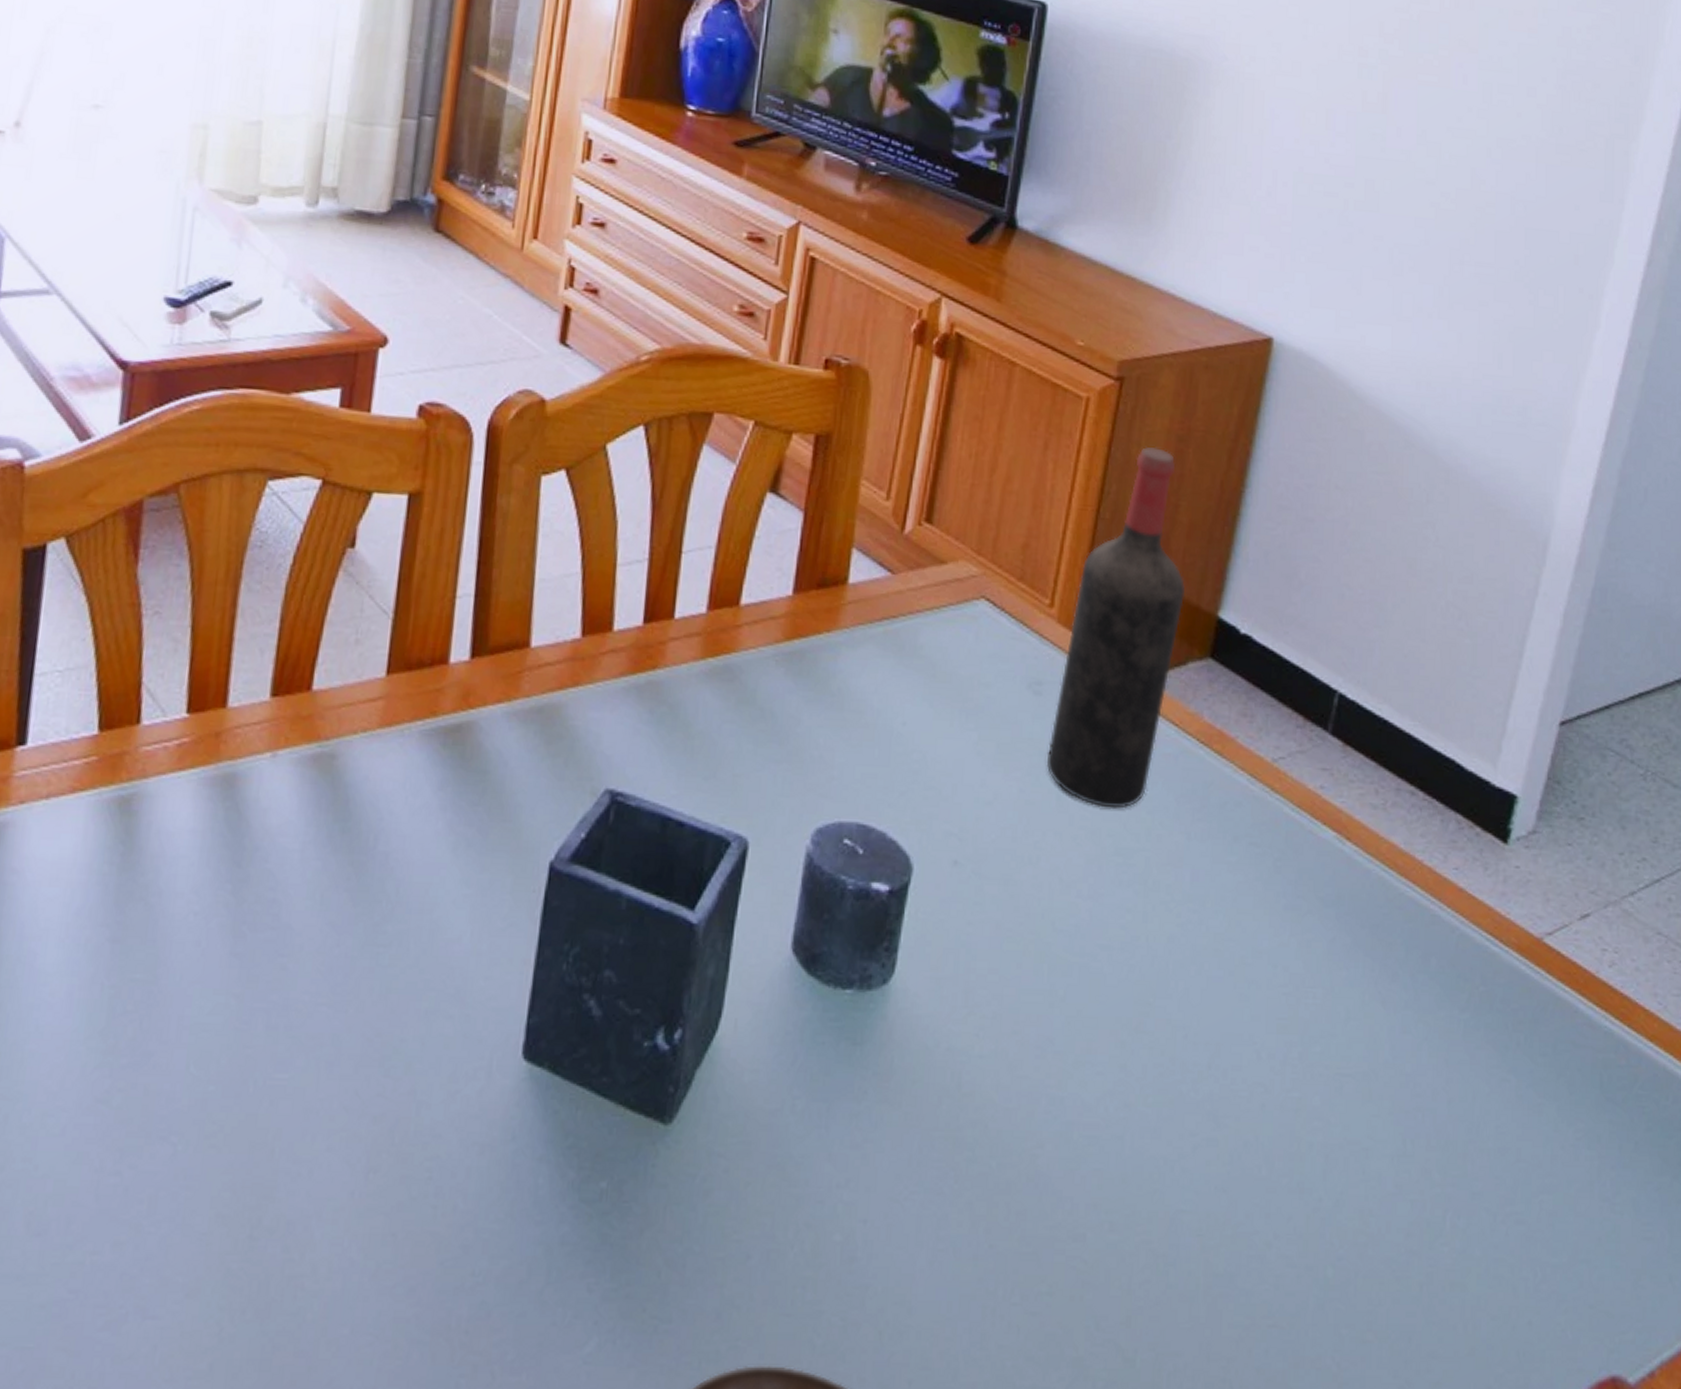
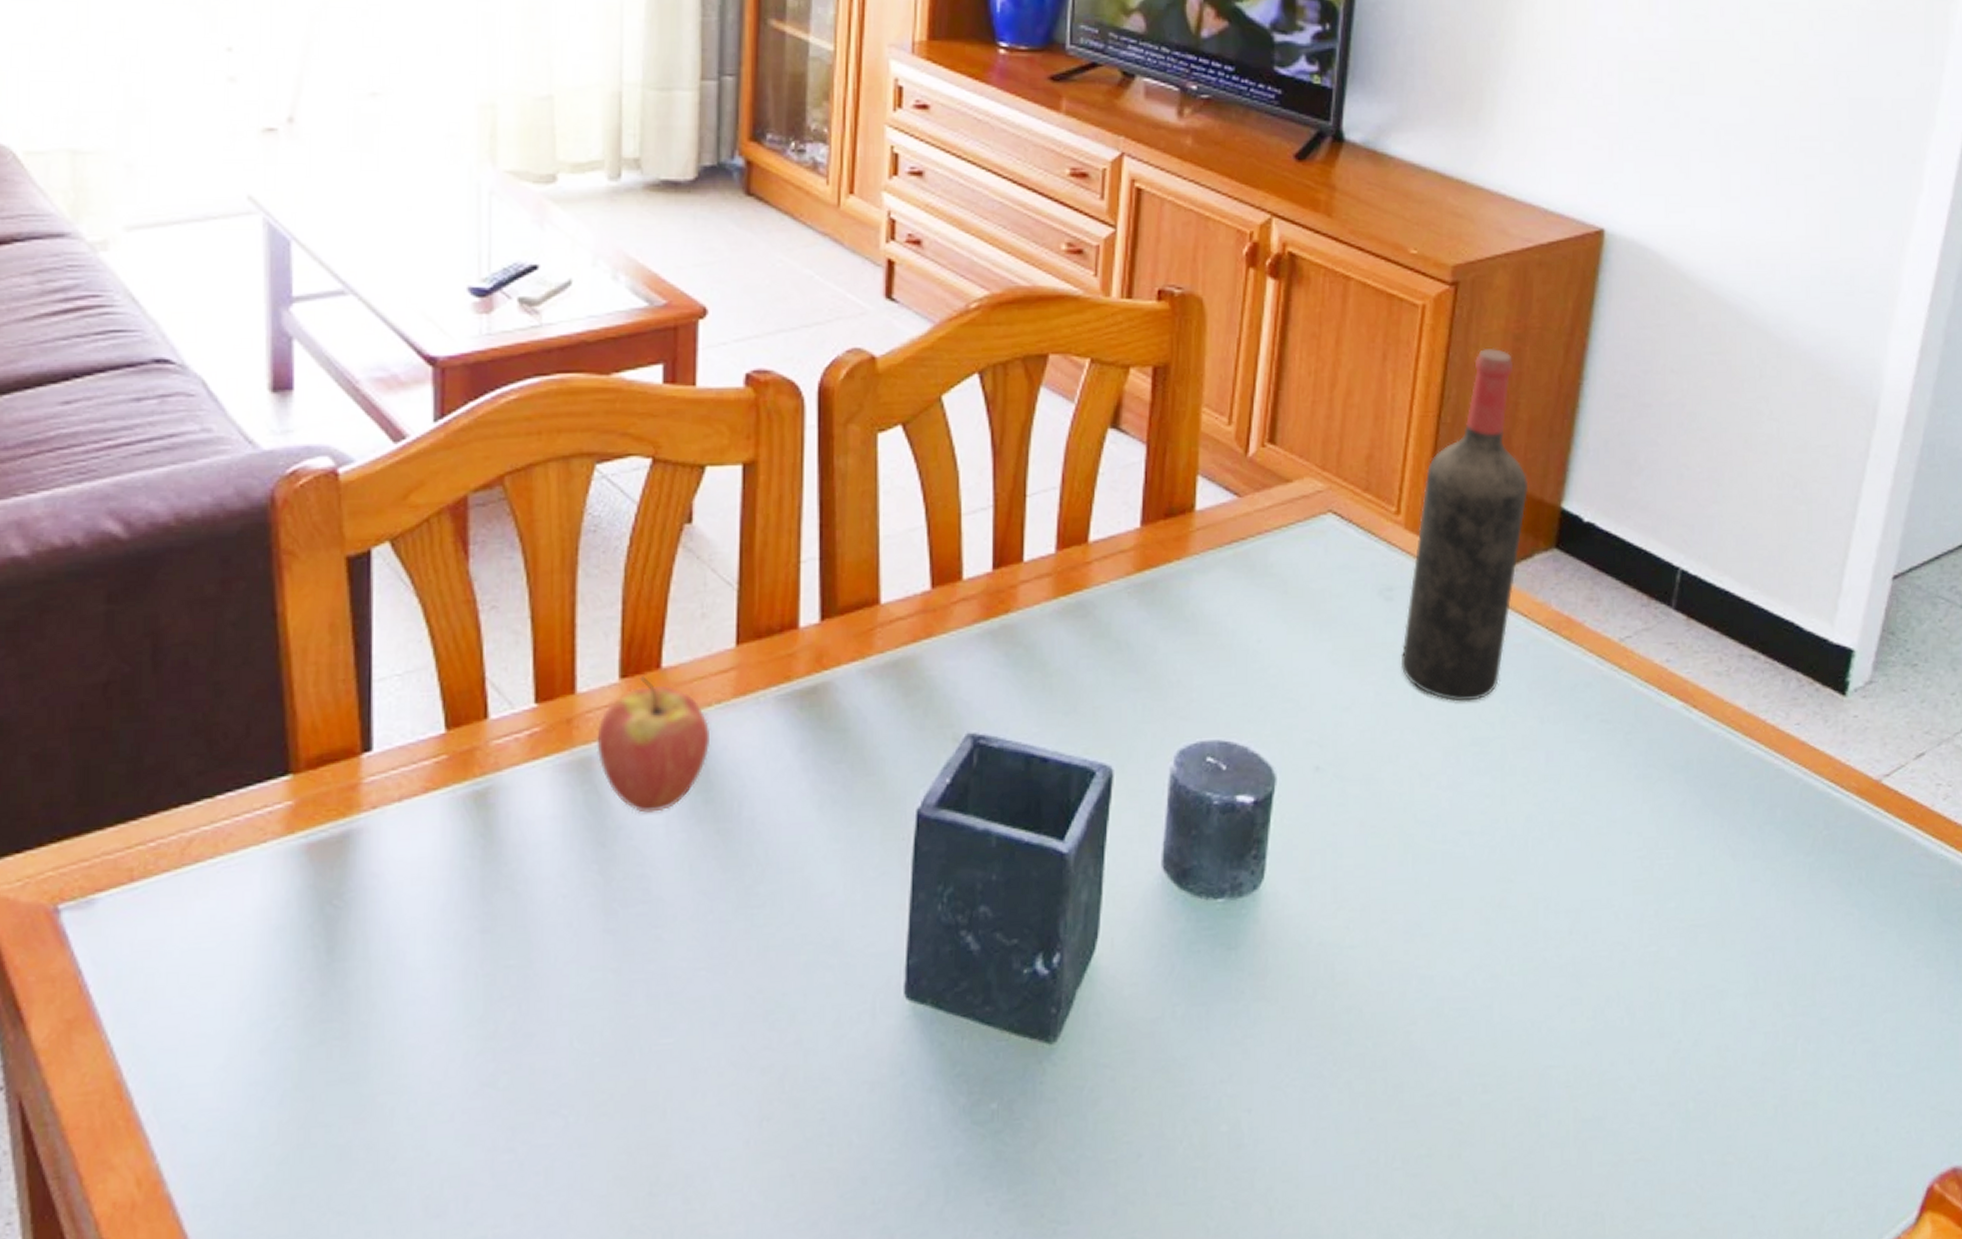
fruit: none [241,697,354,837] -> present [596,676,711,813]

